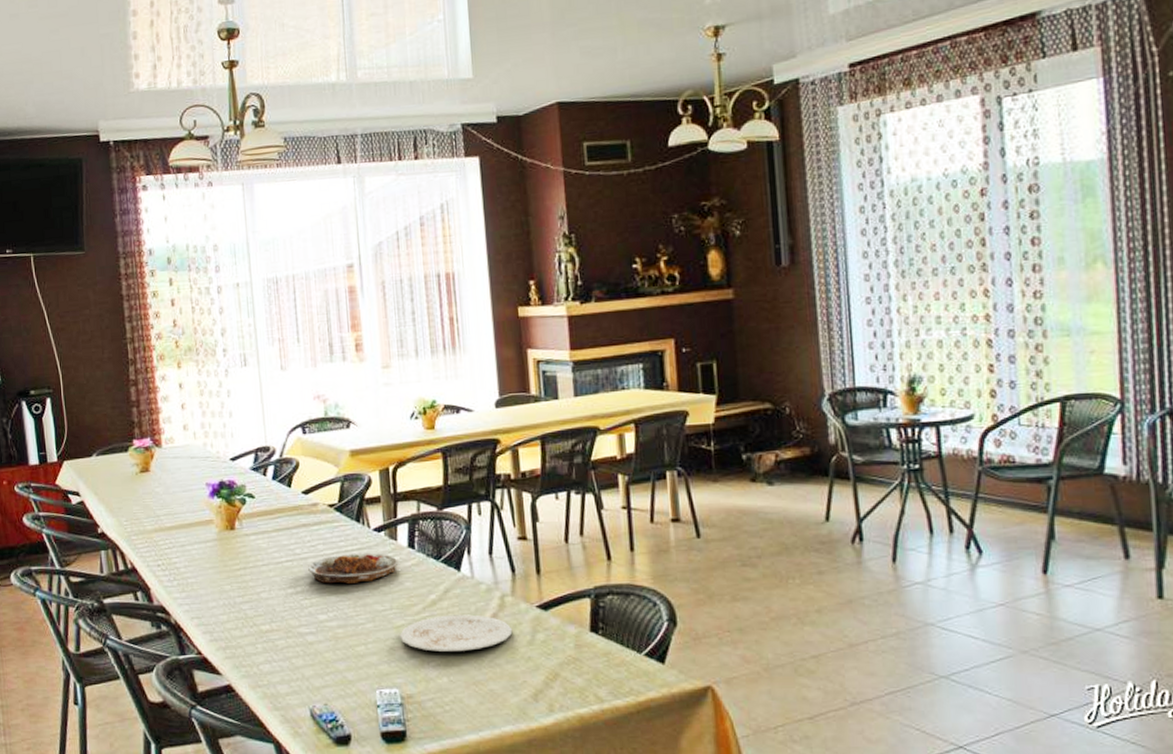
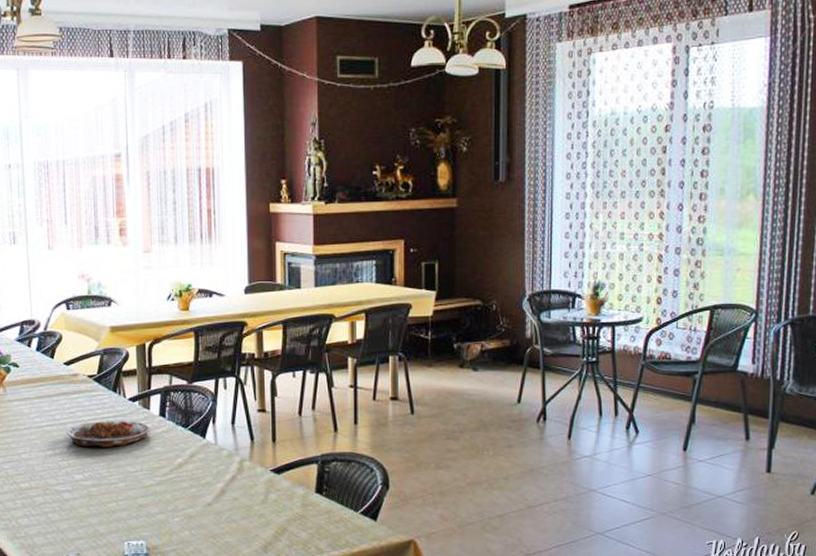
plate: present [400,614,513,652] -> none [148,476,249,508]

